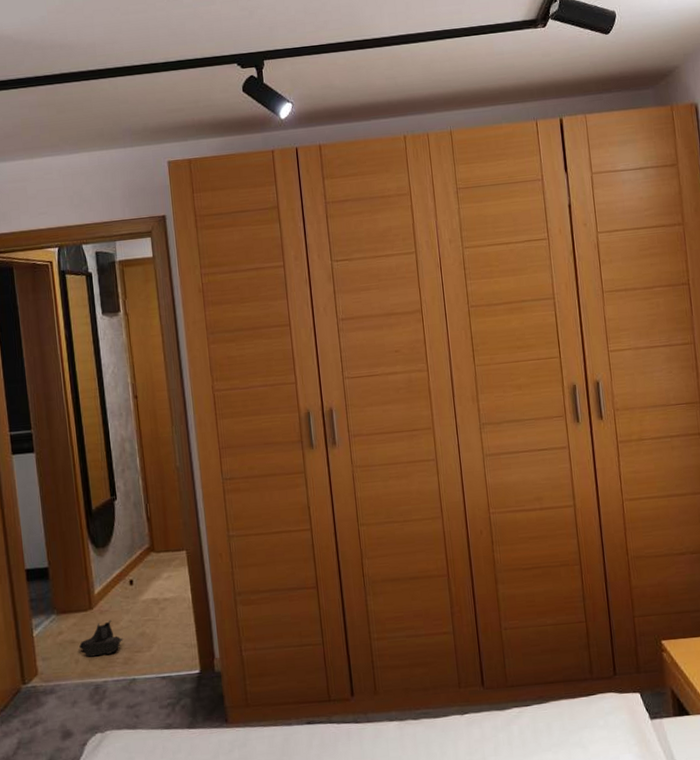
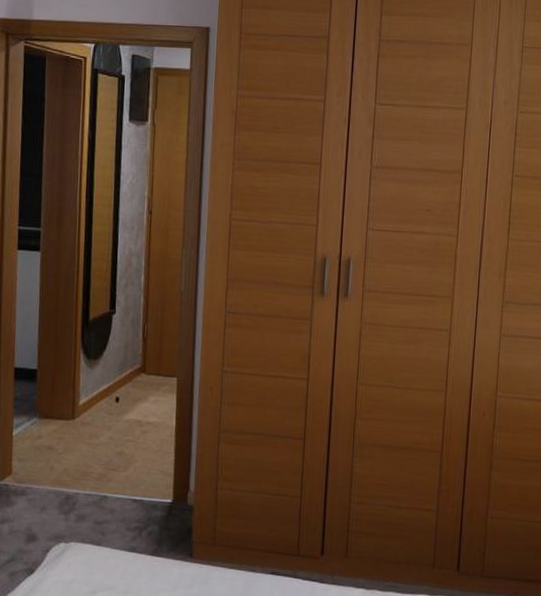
boots: present [79,619,123,657] -> none [56,433,101,467]

